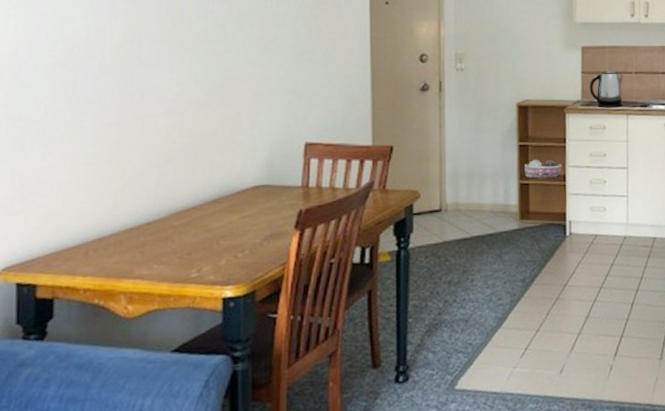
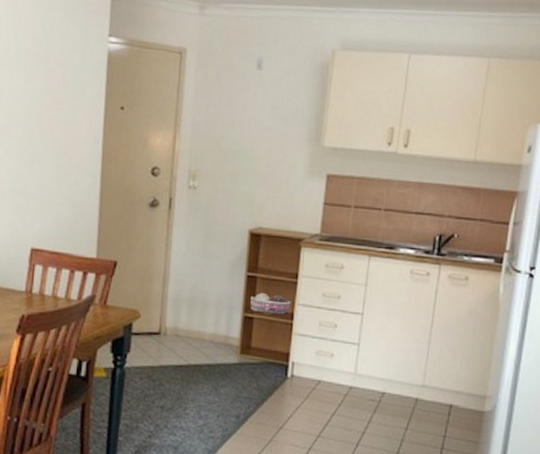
kettle: present [589,71,623,108] -> none [330,204,370,247]

